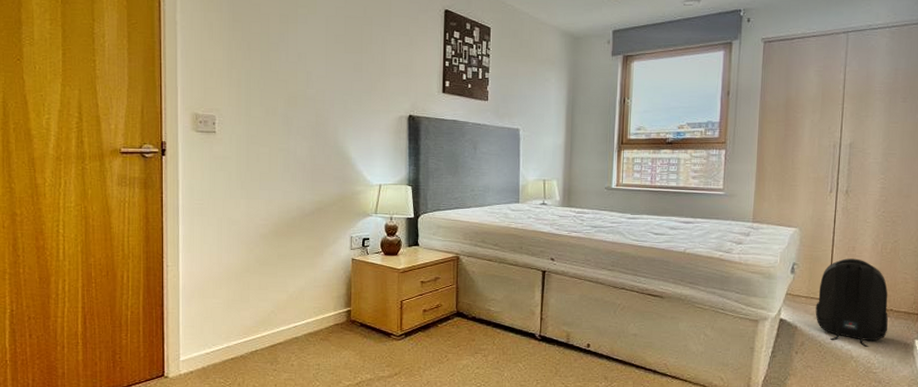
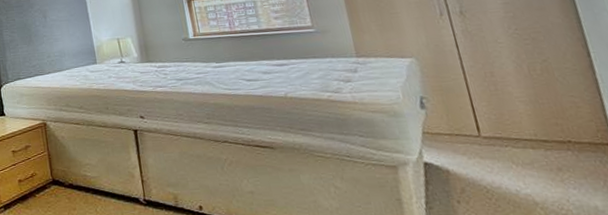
backpack: present [815,258,888,347] -> none [461,85,574,189]

